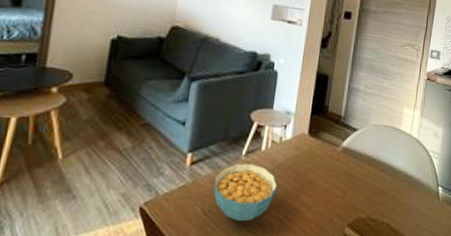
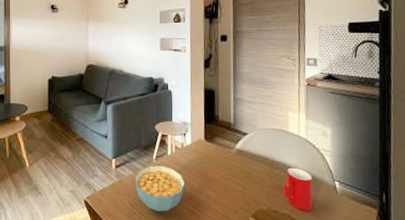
cup: none [386,170,418,219] -> present [284,167,313,211]

